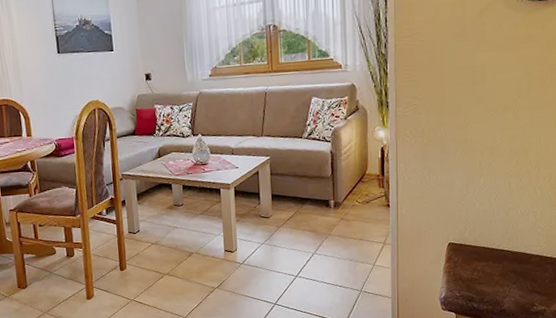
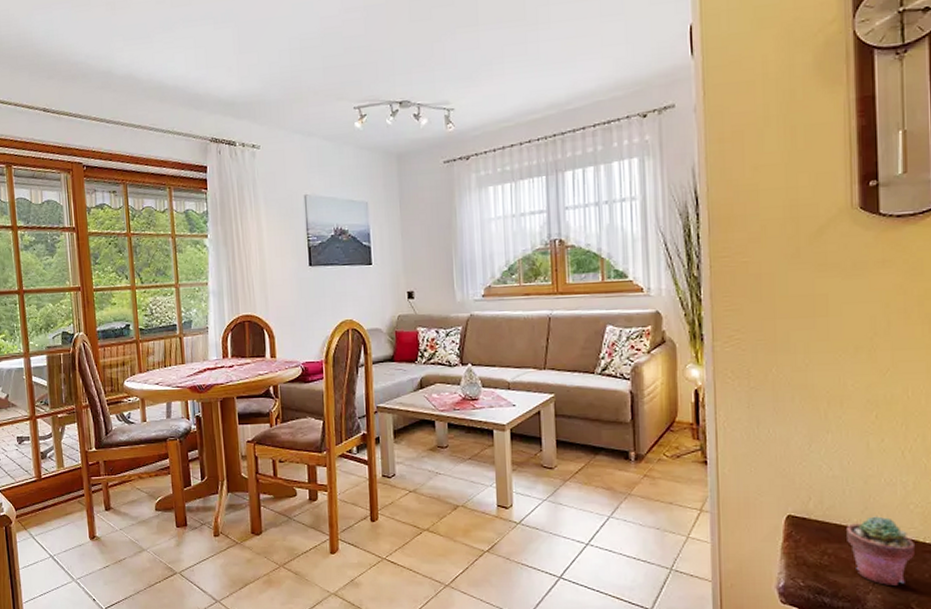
potted succulent: none [492,239,541,291] -> present [846,516,916,587]

